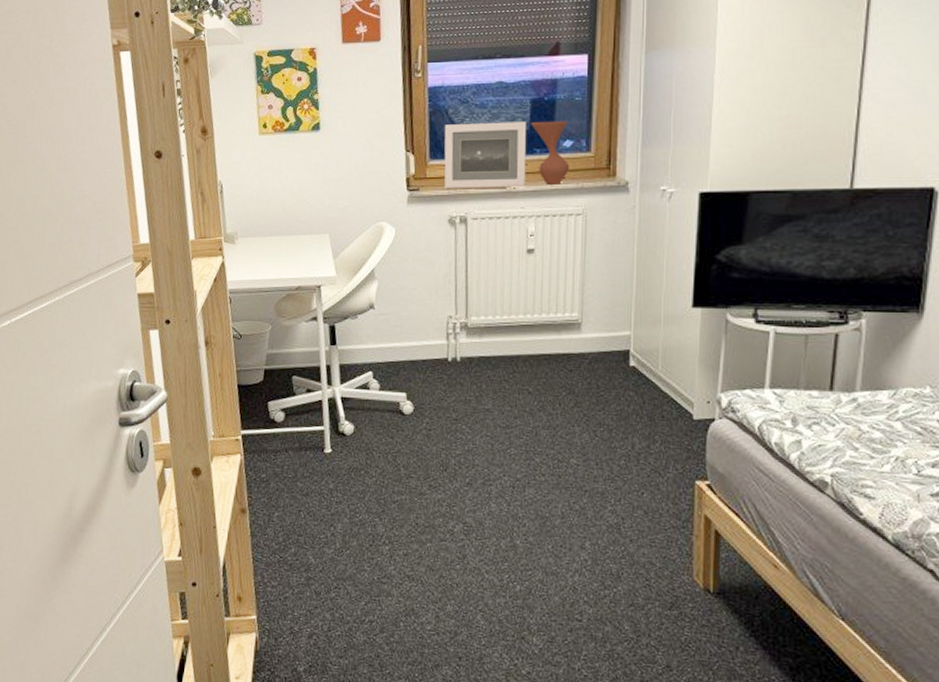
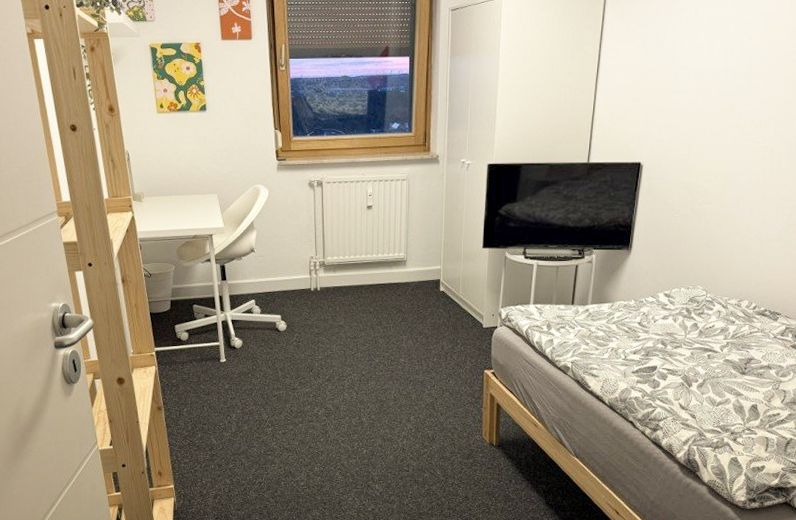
picture frame: present [444,121,527,189] -> none [303,108,366,160]
decorative vase: present [530,120,569,185] -> none [368,108,396,157]

